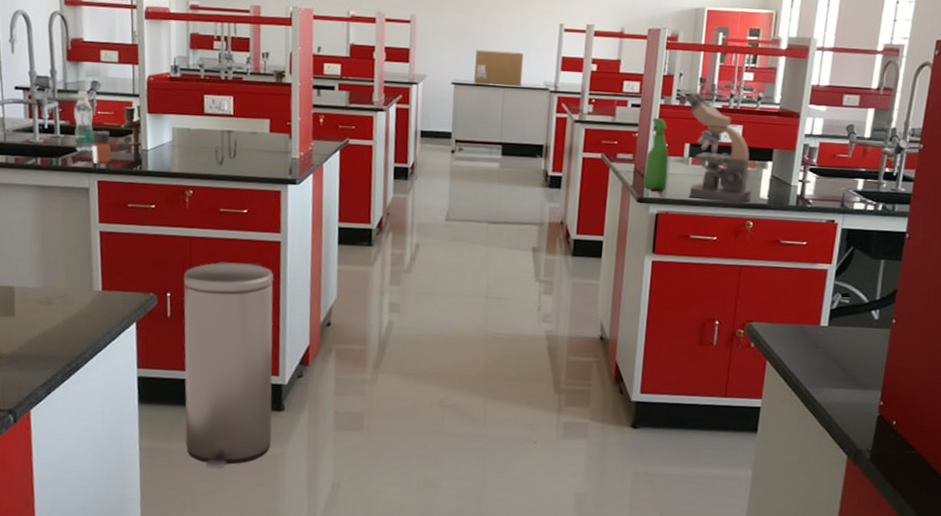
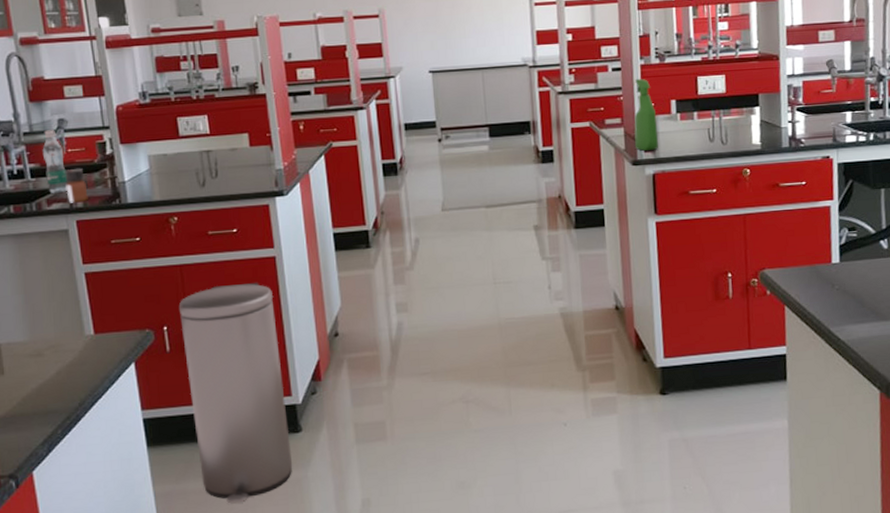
box: present [474,49,523,87] -> none [449,32,499,69]
microscope: present [685,92,751,205] -> none [664,47,744,155]

